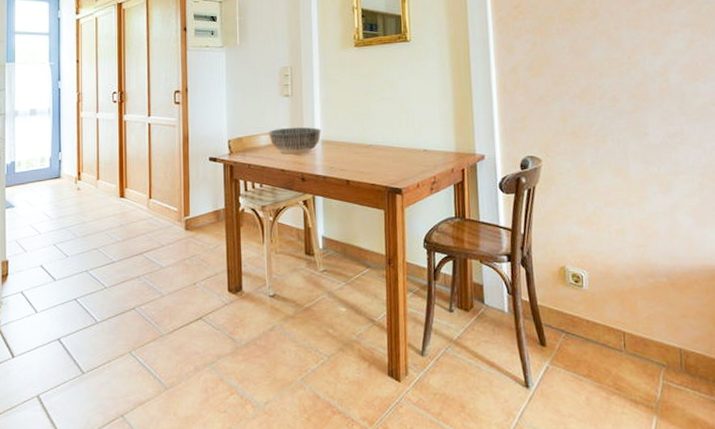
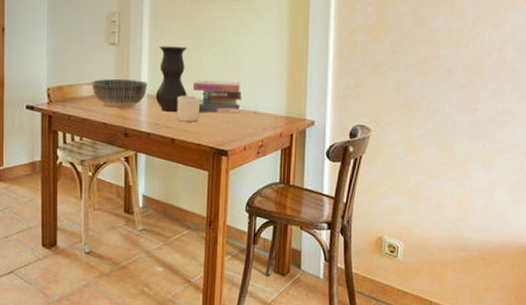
vase: none [329,93,359,155] -> present [155,46,187,112]
mug: none [349,138,372,164] -> present [176,95,201,122]
books: none [364,122,411,154] -> present [193,80,241,114]

